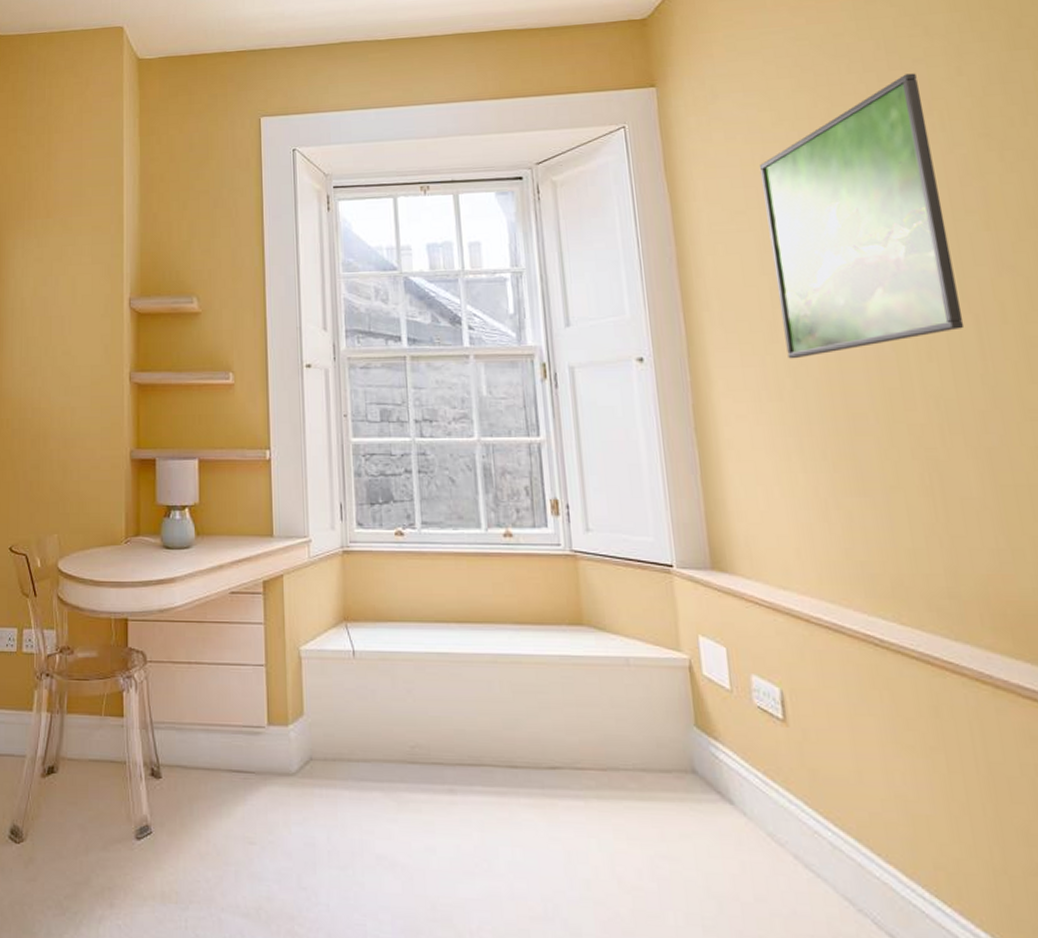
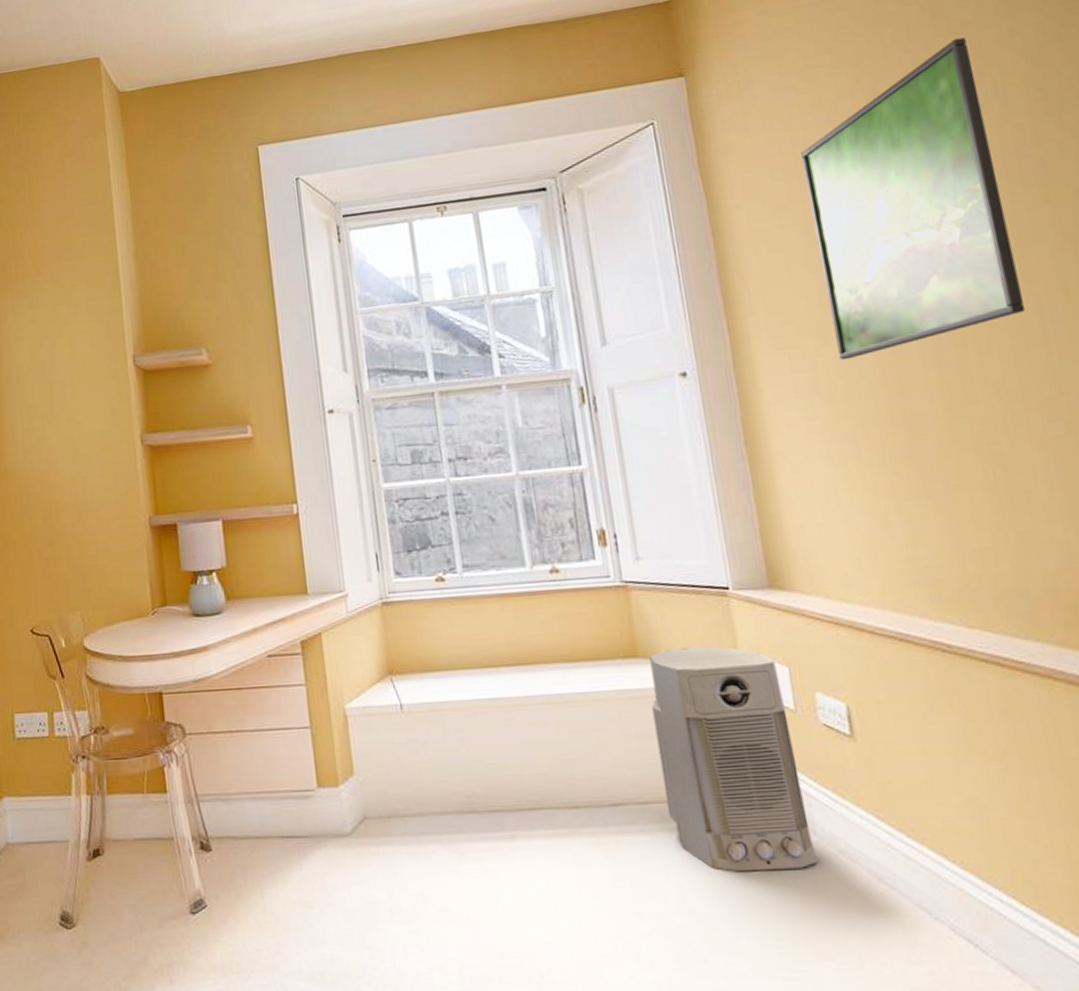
air purifier: none [593,619,745,848] -> present [649,646,817,872]

